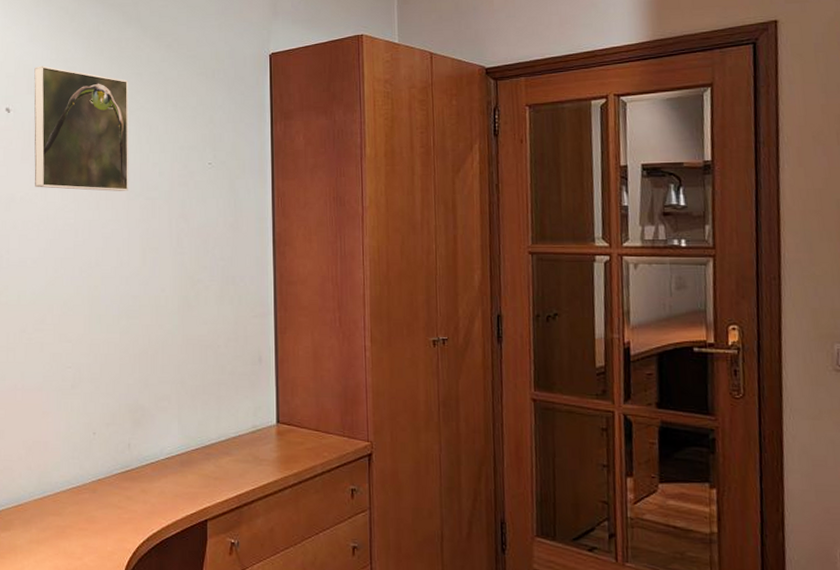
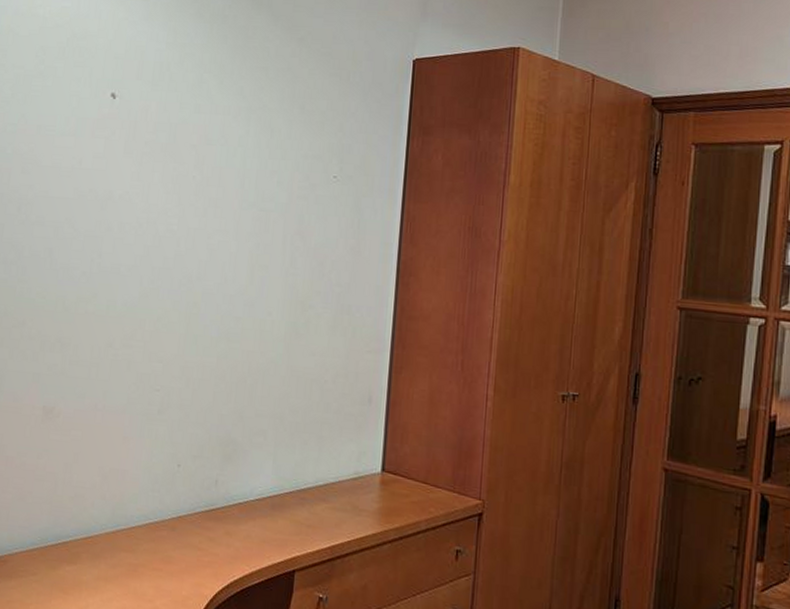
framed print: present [34,66,129,191] -> none [136,48,253,199]

